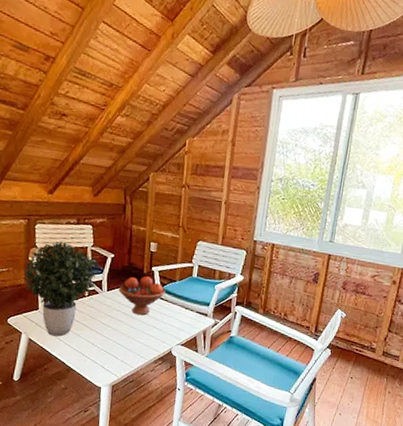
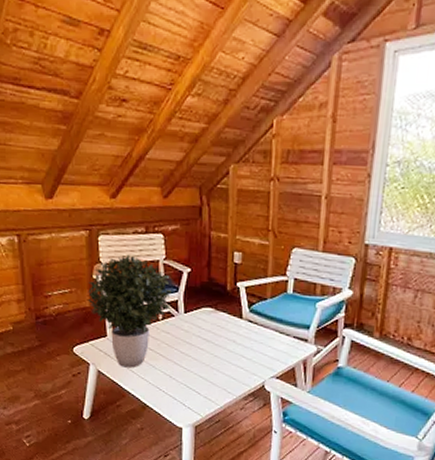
fruit bowl: present [119,276,166,315] -> none [198,294,255,342]

